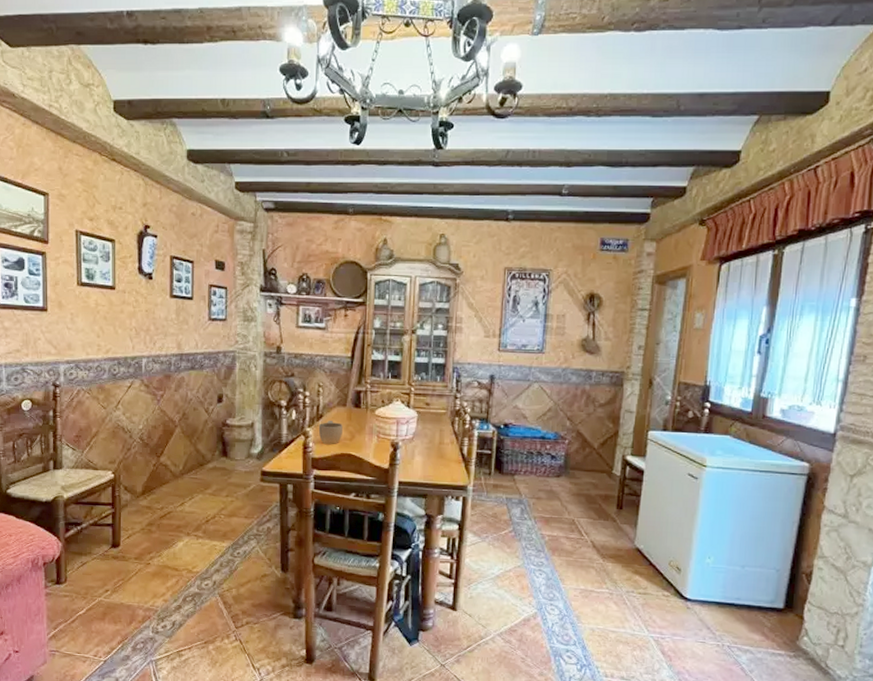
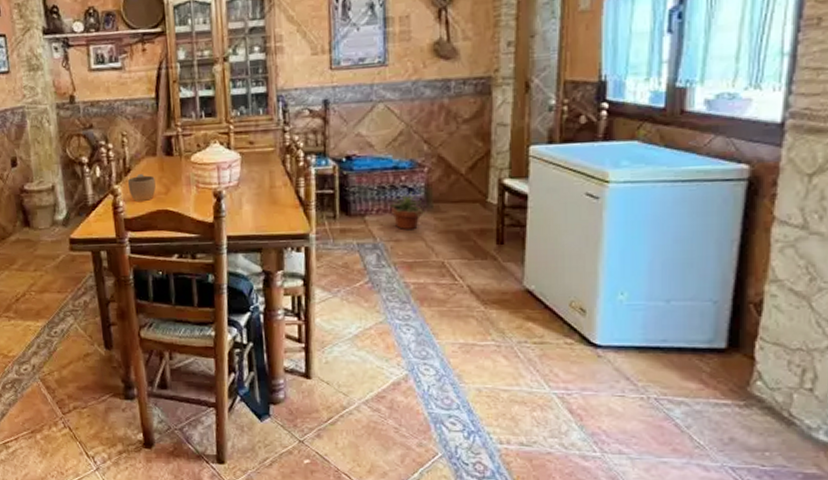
potted plant: none [535,459,563,491] -> present [390,192,426,230]

